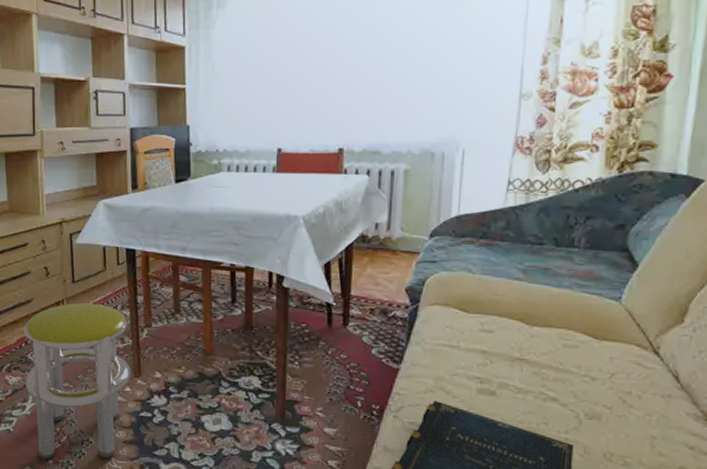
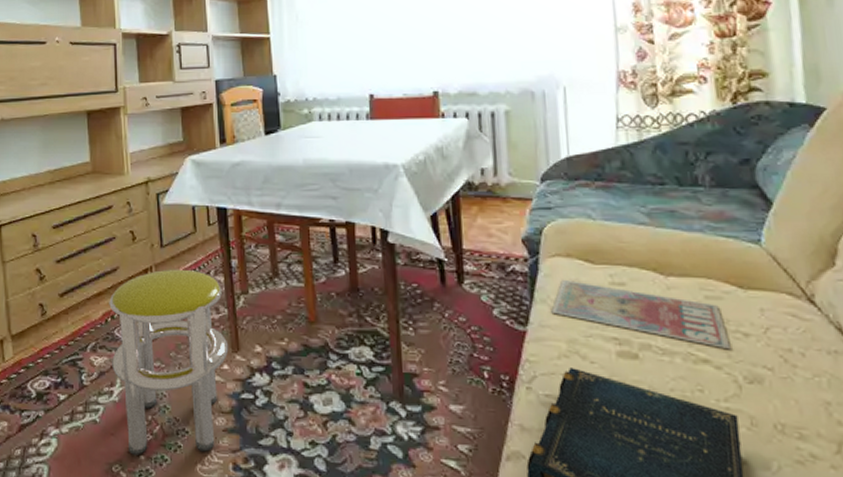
magazine: none [424,325,578,391] -> present [551,279,731,350]

